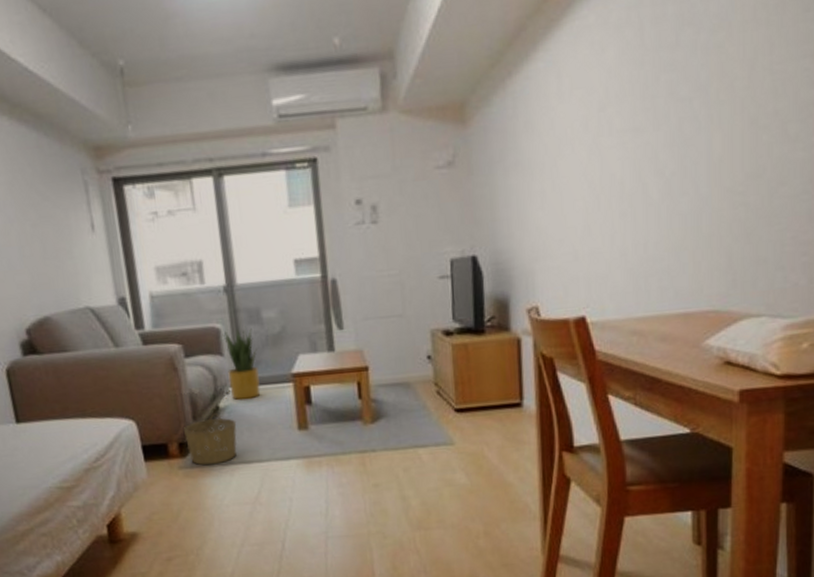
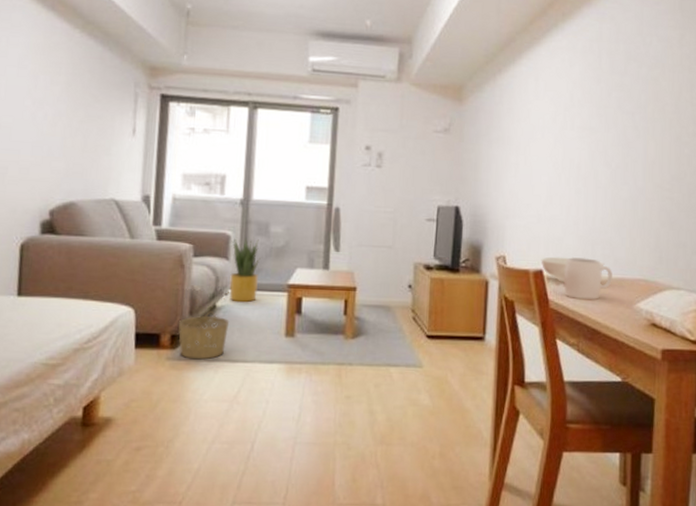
bowl: none [582,296,662,328] -> present [541,256,605,282]
mug: none [611,294,674,346] -> present [563,257,613,299]

